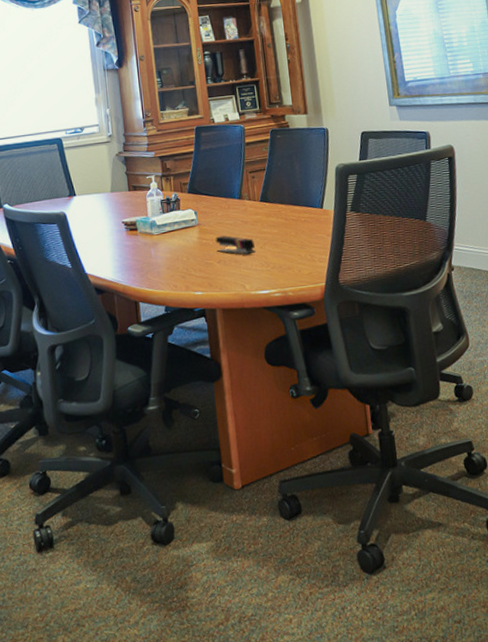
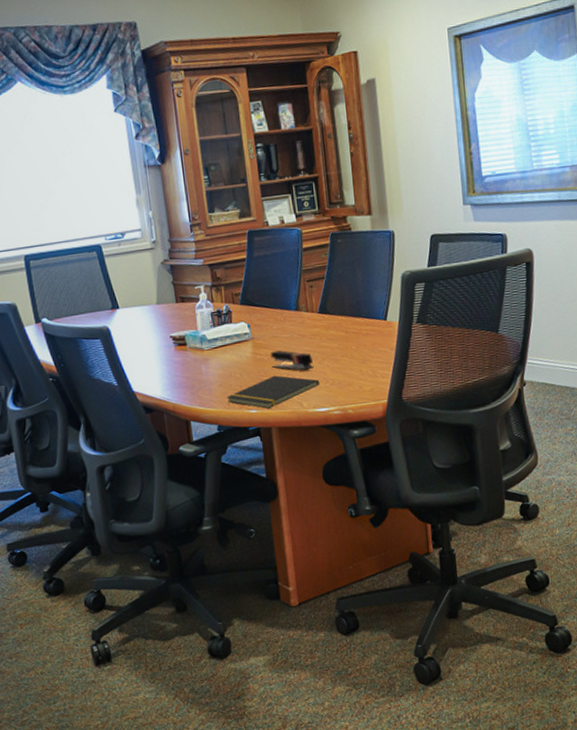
notepad: none [173,259,262,291] -> present [226,375,320,409]

